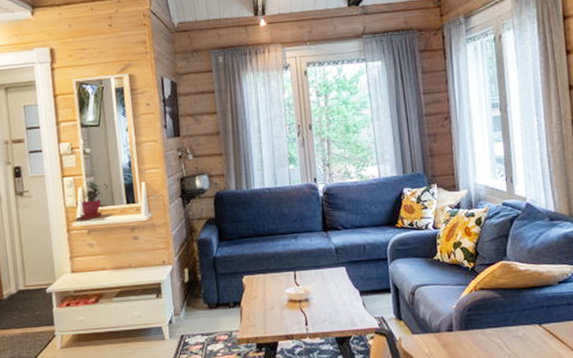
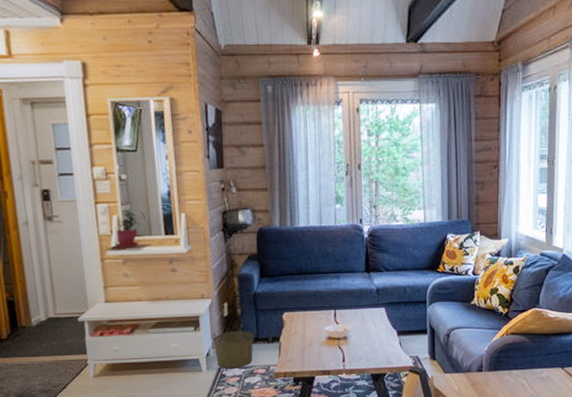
basket: none [174,296,215,336] -> present [212,331,254,369]

